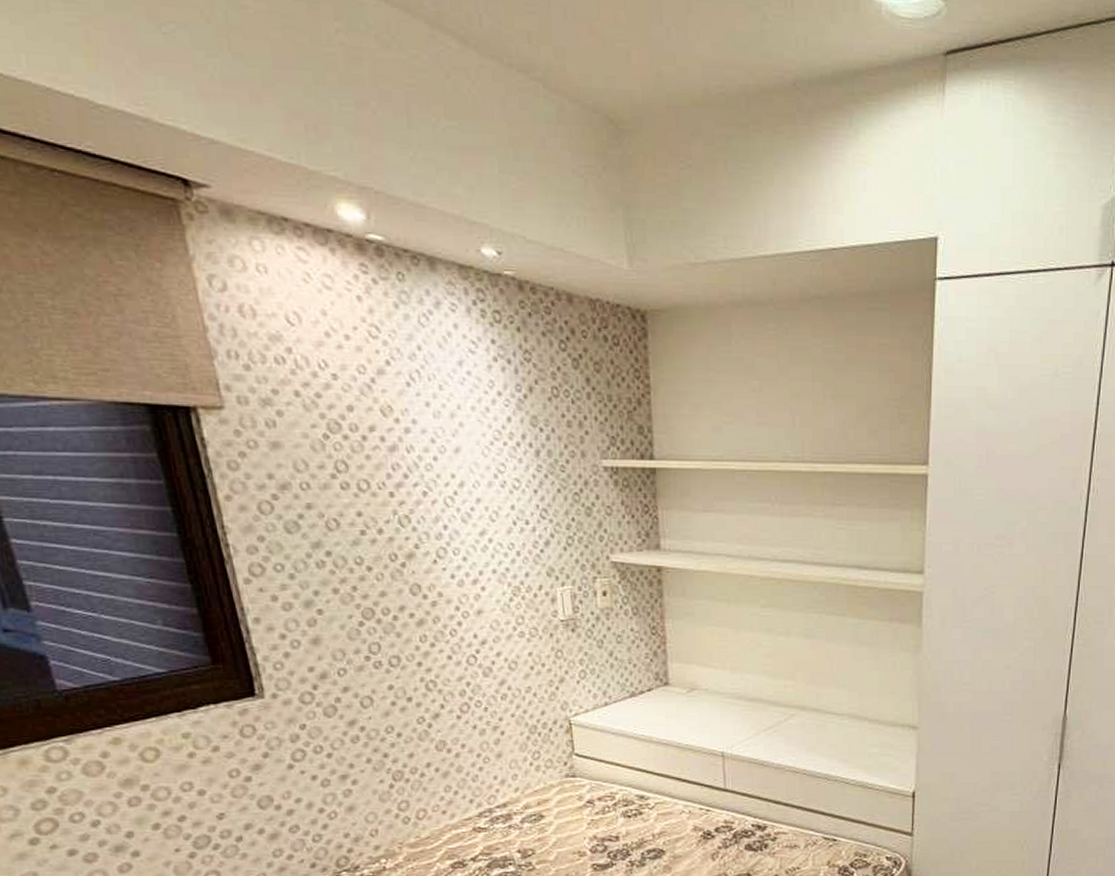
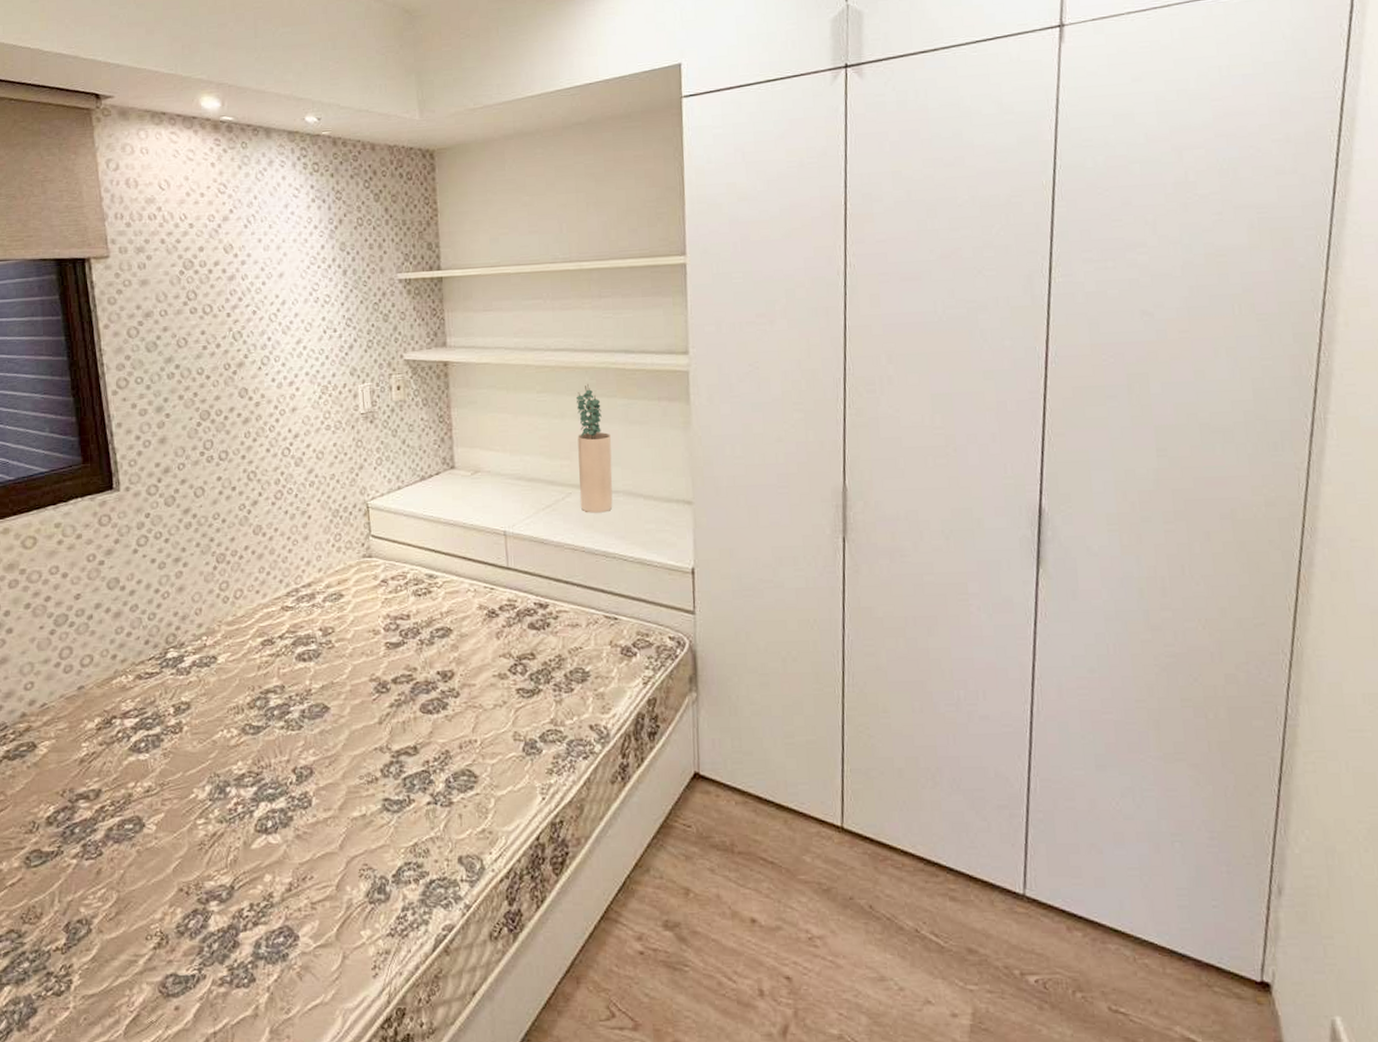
vase: none [802,600,839,736] -> present [575,384,613,513]

